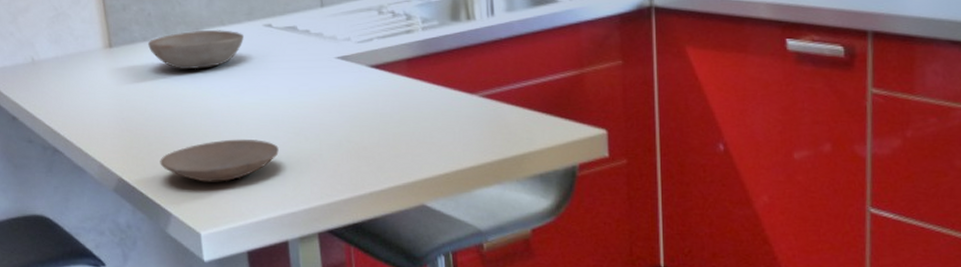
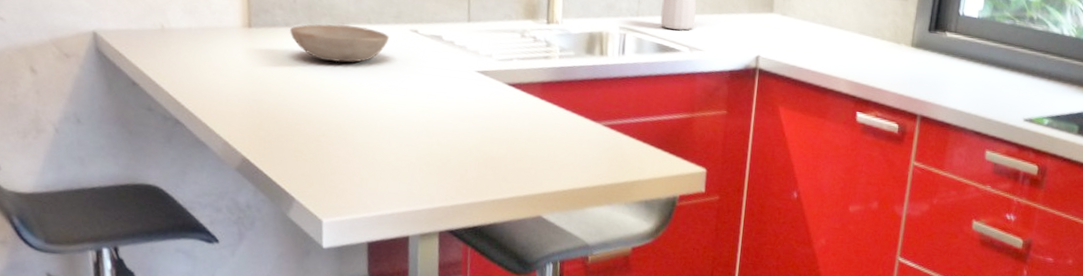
plate: present [160,139,279,182] -> none [288,133,411,174]

